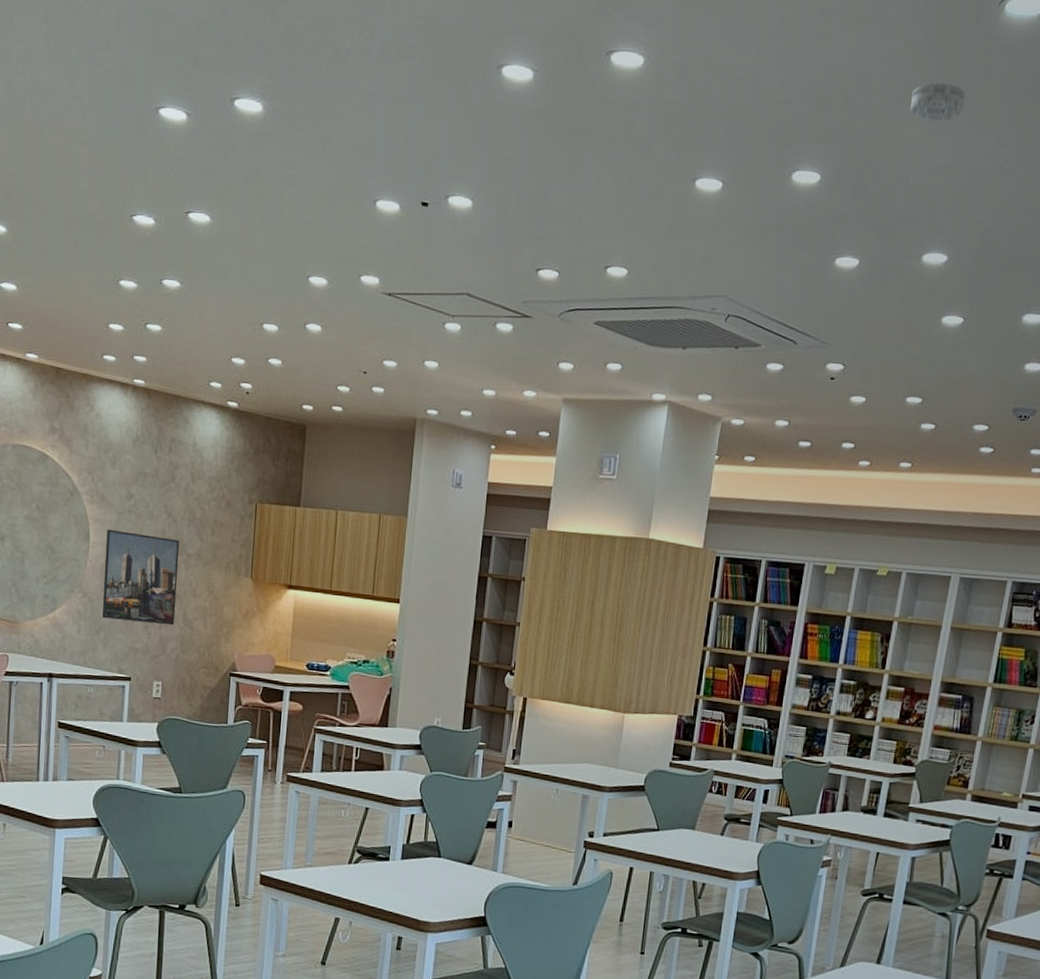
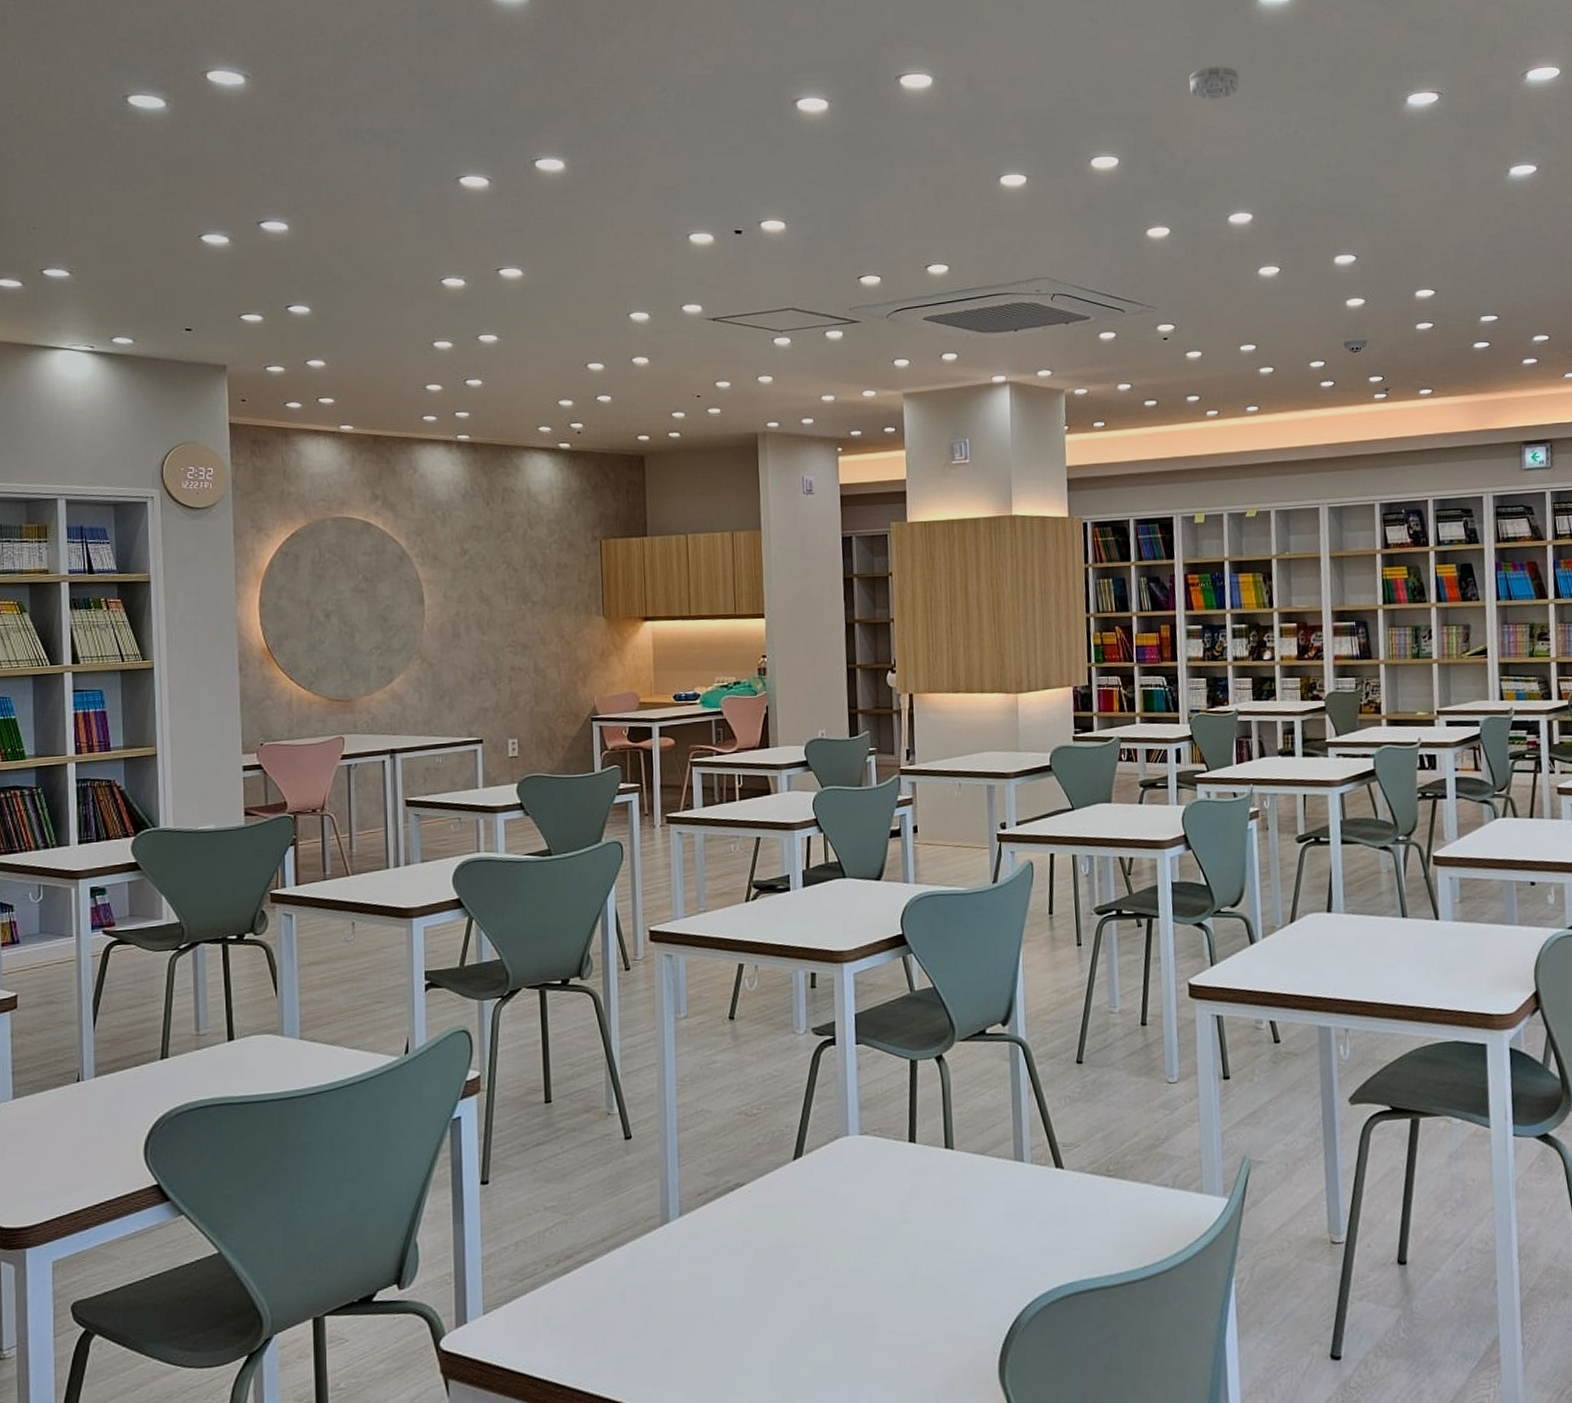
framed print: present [101,529,180,626] -> none [442,588,526,682]

